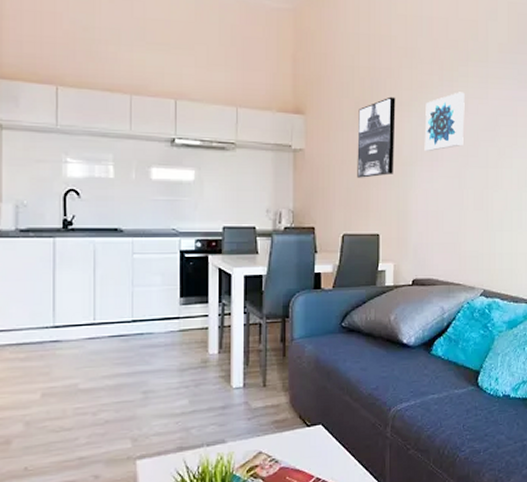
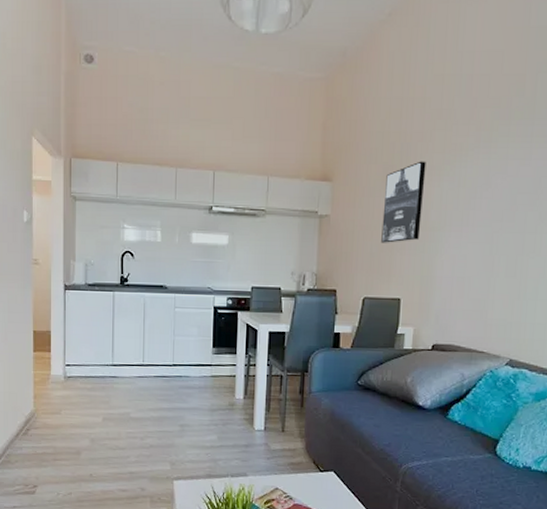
wall art: present [424,92,465,152] -> none [454,153,504,217]

